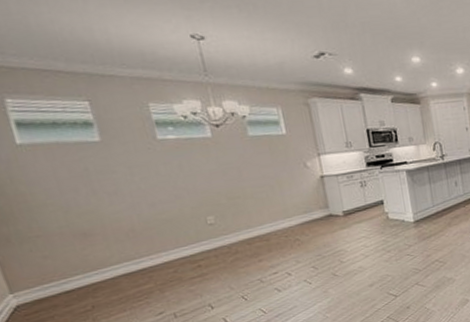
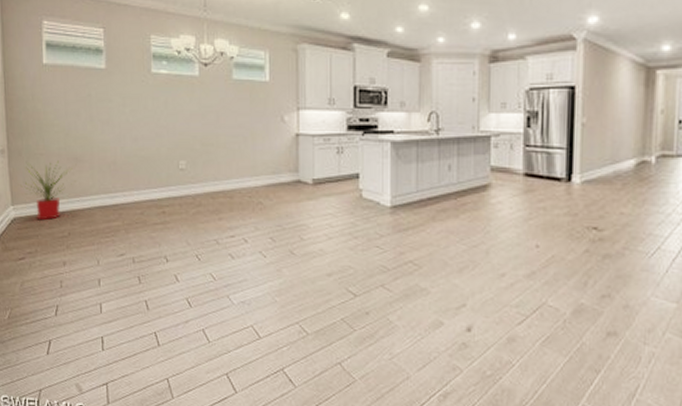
house plant: none [17,239,83,301] -> present [20,160,73,220]

